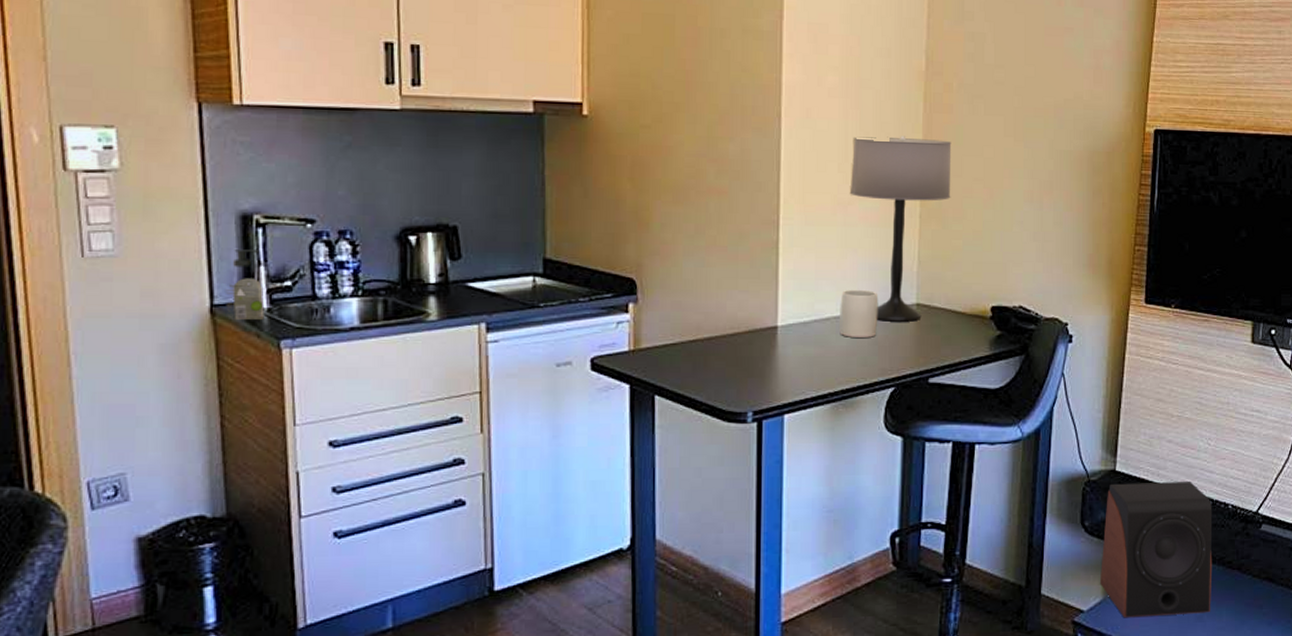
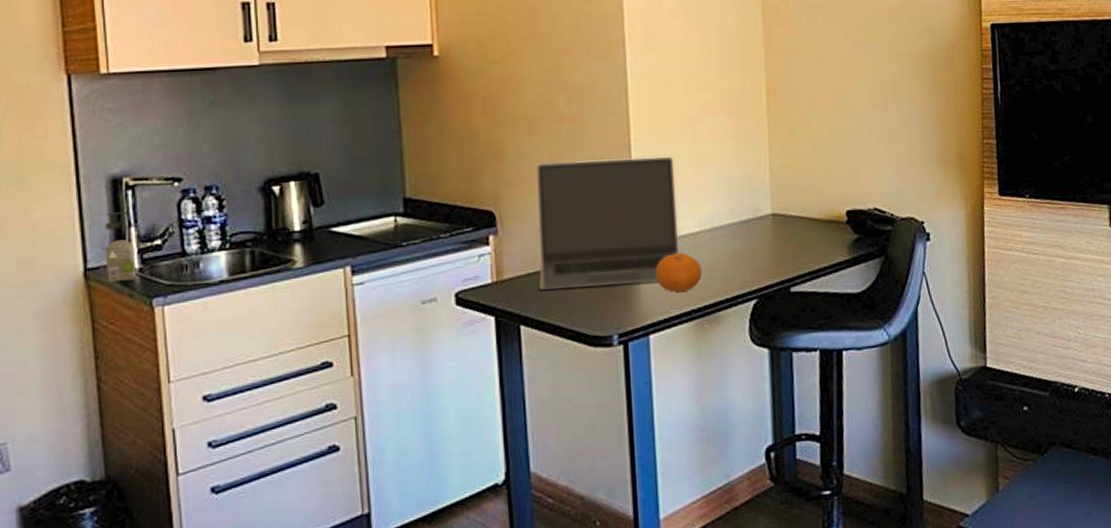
laptop: none [675,233,822,363] -> present [536,156,680,291]
fruit: none [795,336,842,375] -> present [655,253,703,293]
mug: present [840,289,879,339] -> none [696,204,735,253]
table lamp: present [849,136,952,322] -> none [697,50,797,234]
speaker: present [1099,480,1213,618] -> none [980,371,1099,520]

